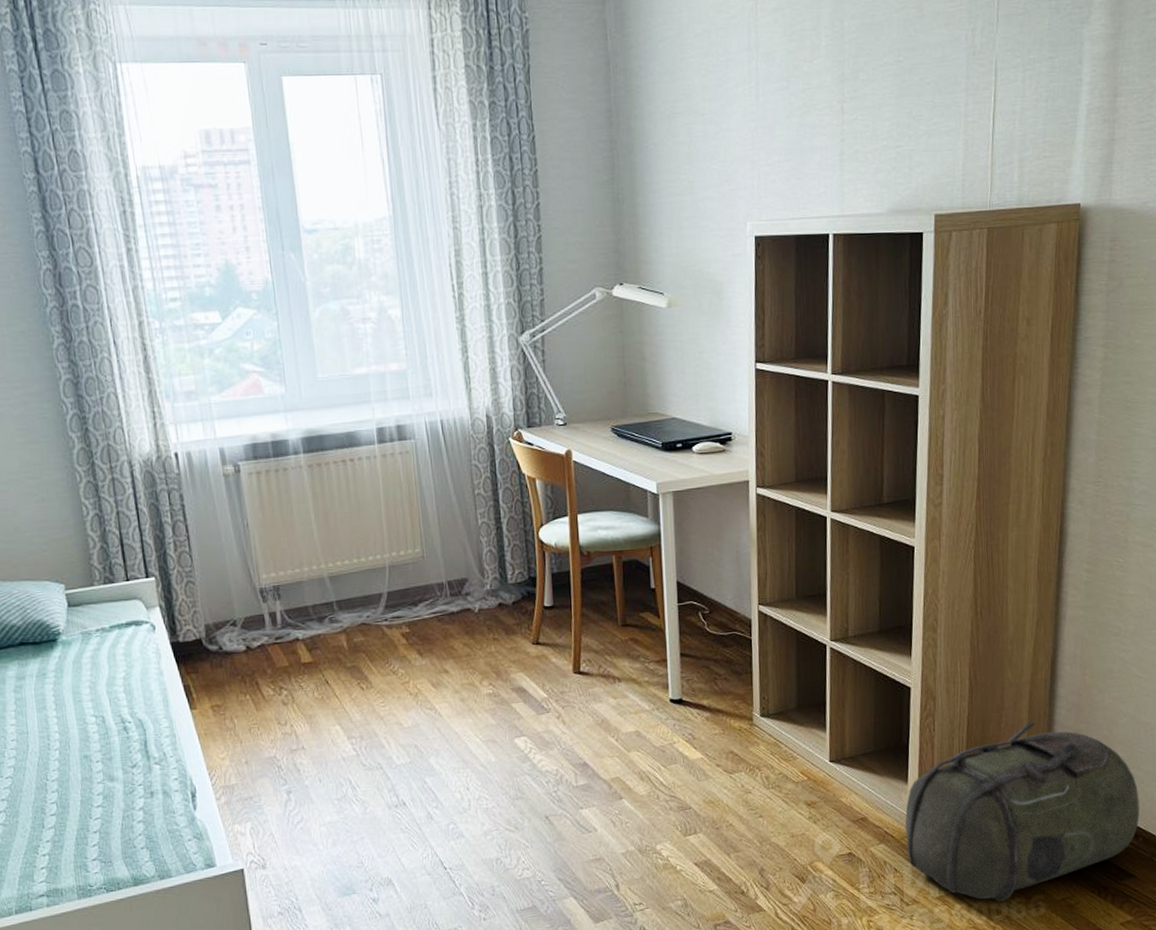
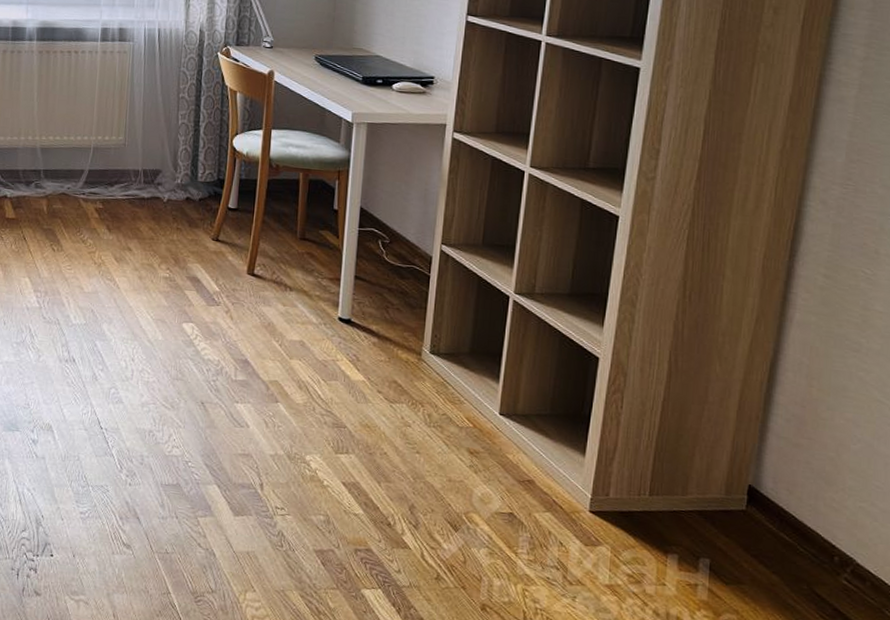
backpack: present [905,722,1140,903] -> none [576,423,870,611]

